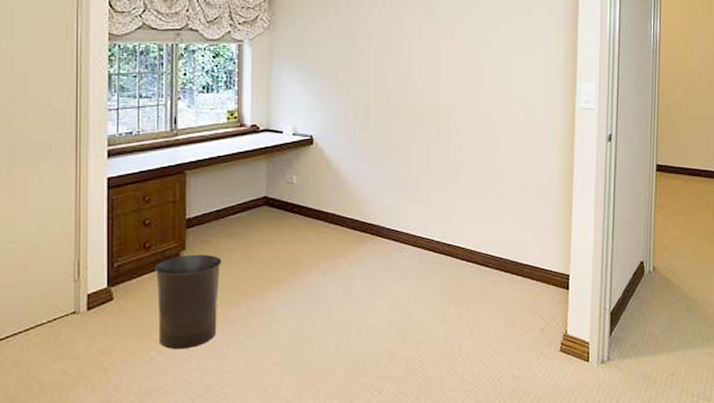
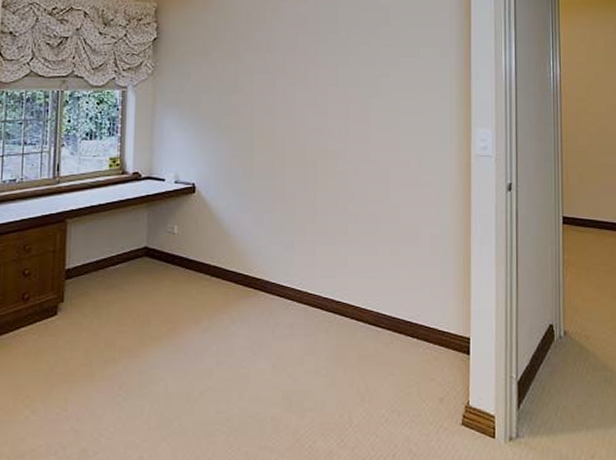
waste bin: present [154,254,222,349] -> none [32,307,100,408]

